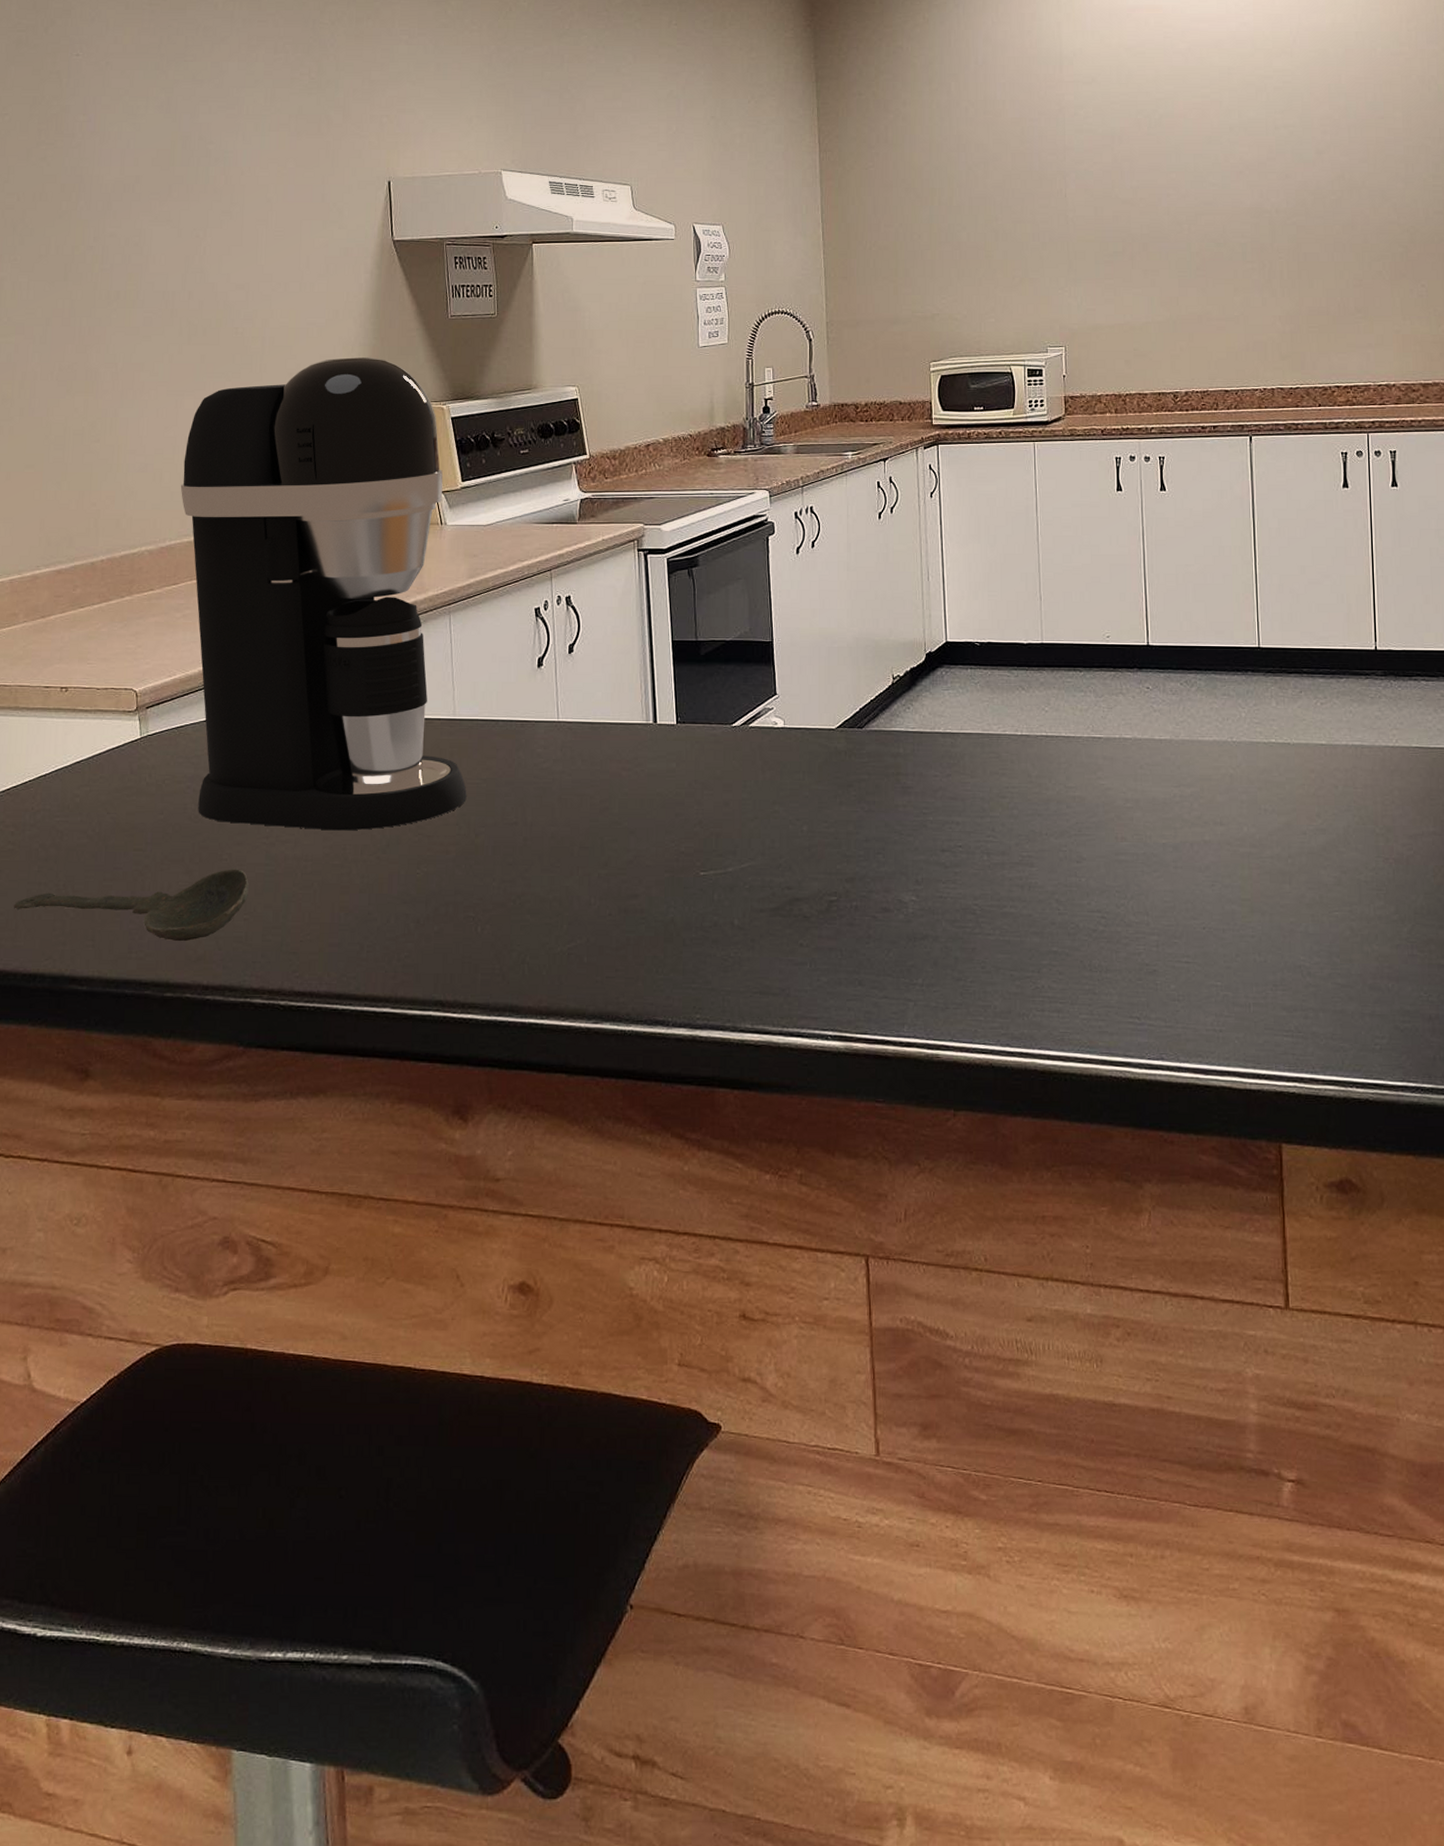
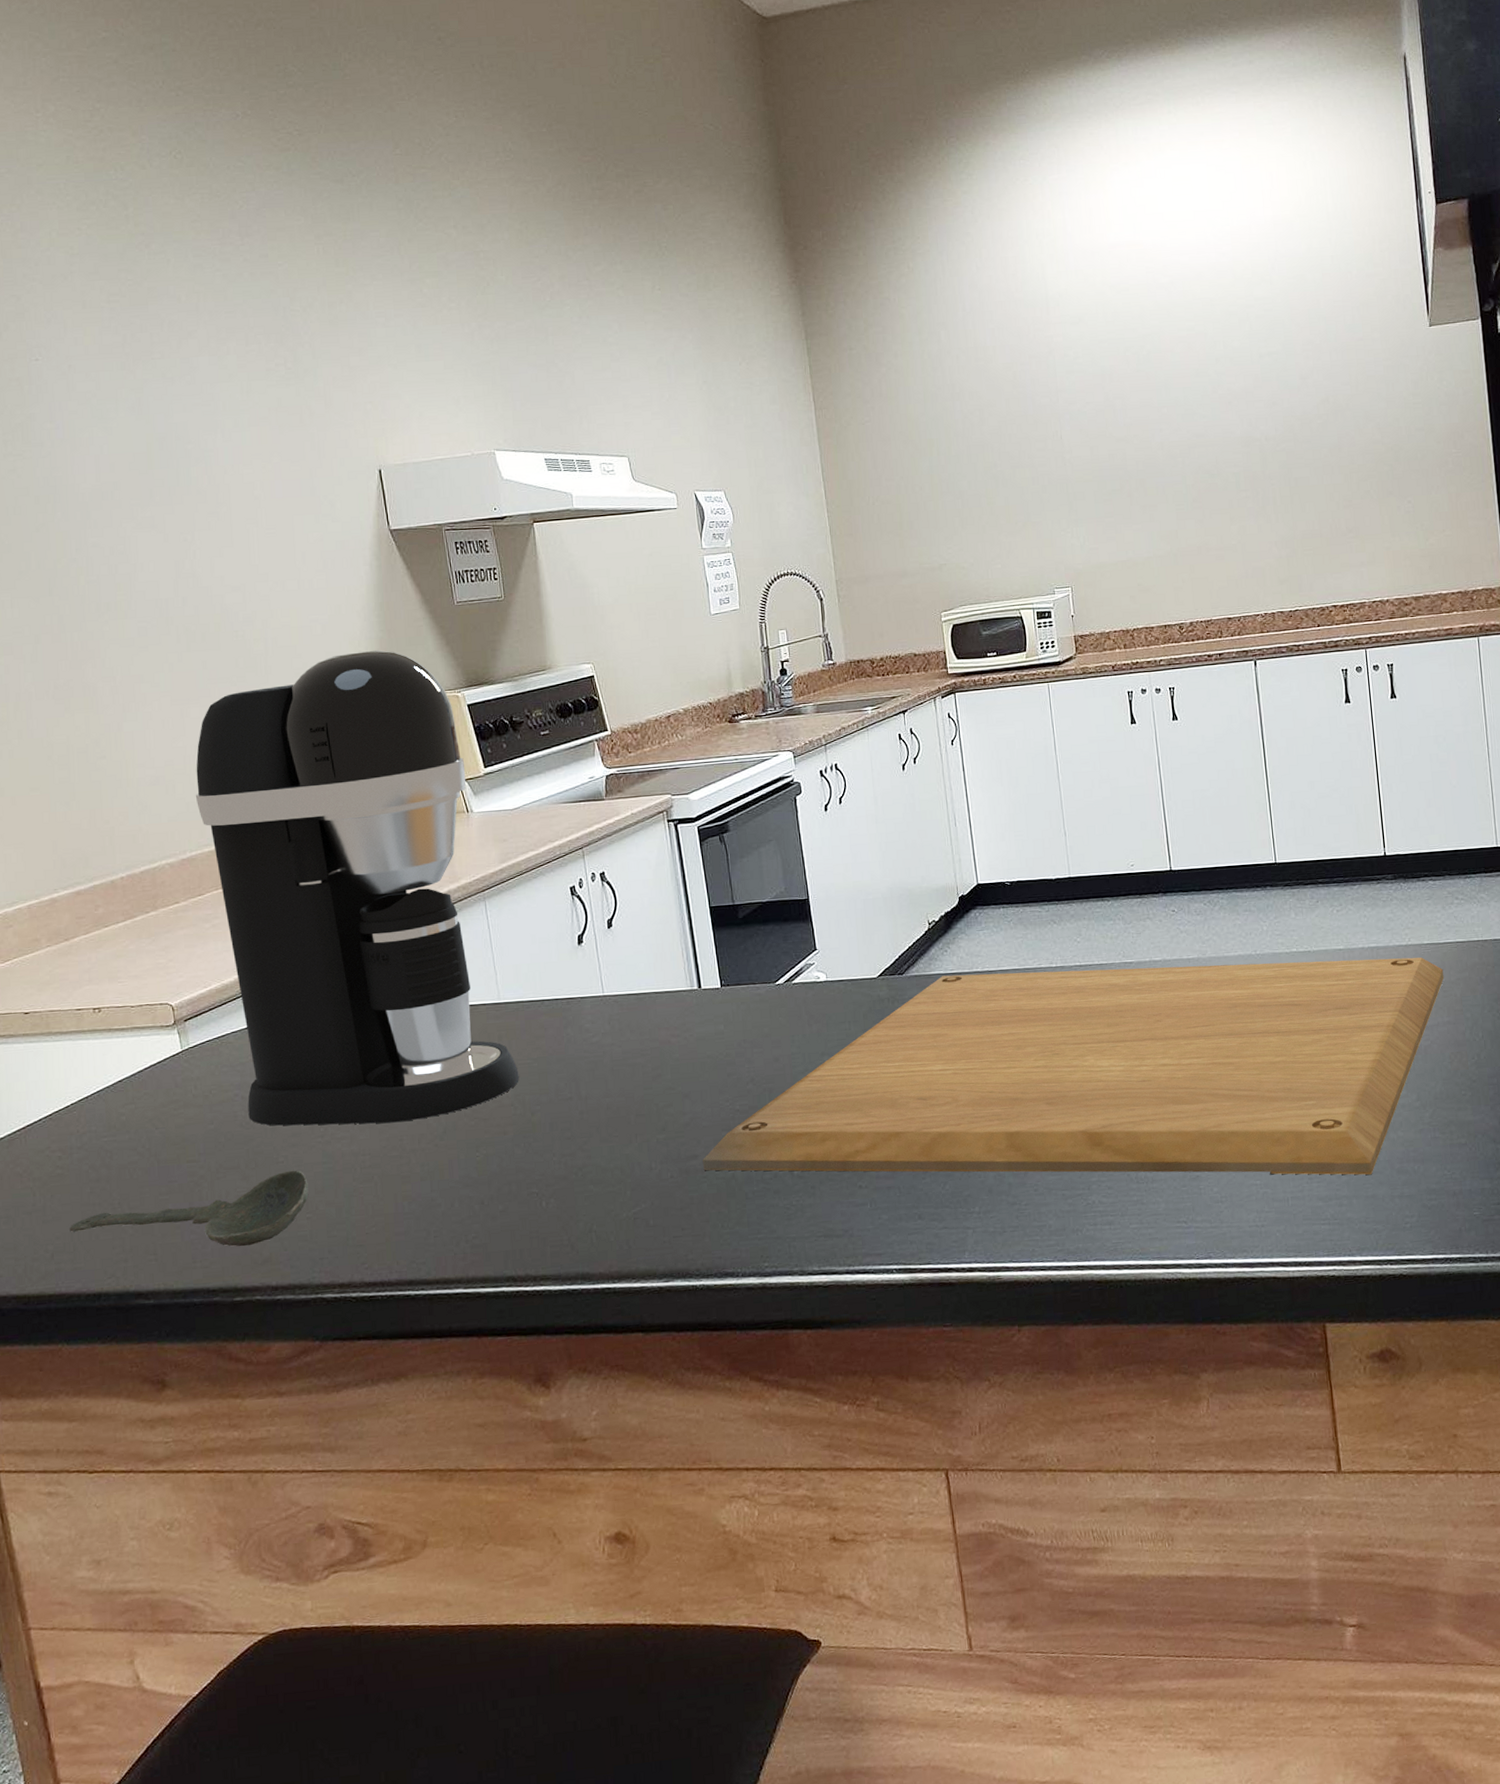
chopping board: none [643,733,1432,989] -> present [703,957,1444,1175]

